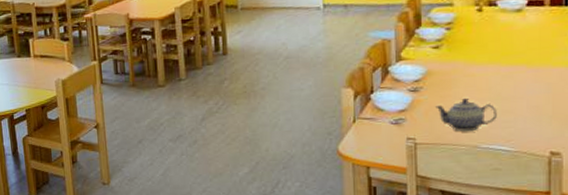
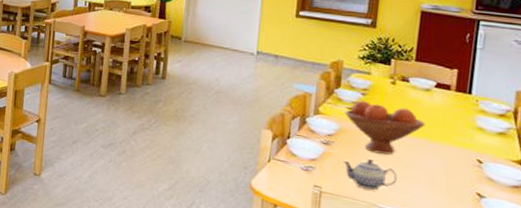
fruit bowl: none [430,35,521,91] -> present [344,100,426,155]

